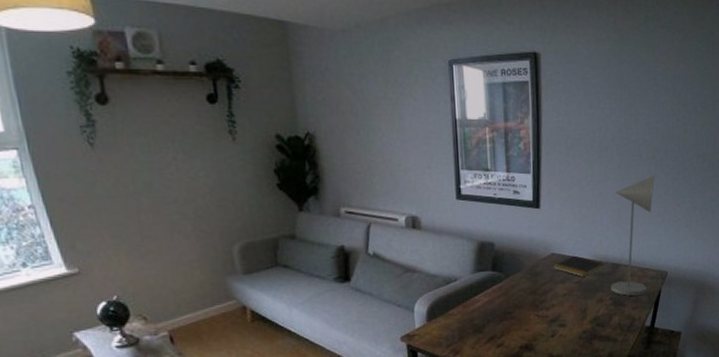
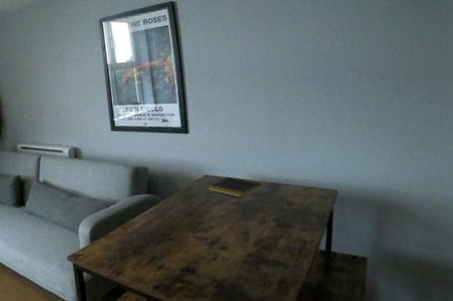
desk lamp: present [611,175,655,296] -> none [265,93,316,217]

